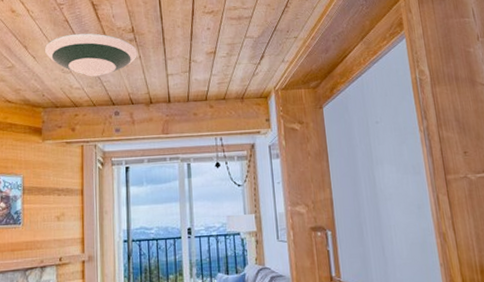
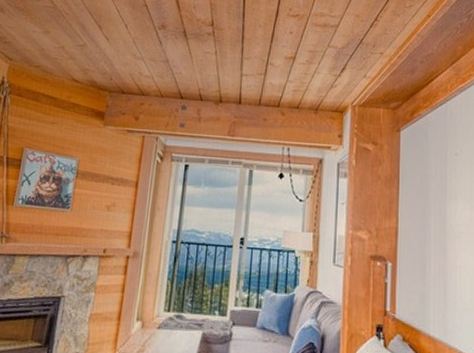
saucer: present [44,33,137,77] -> none [118,19,214,67]

